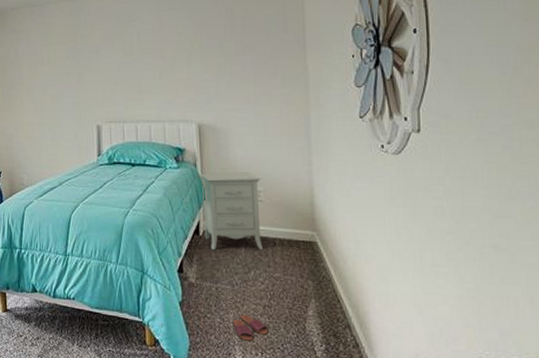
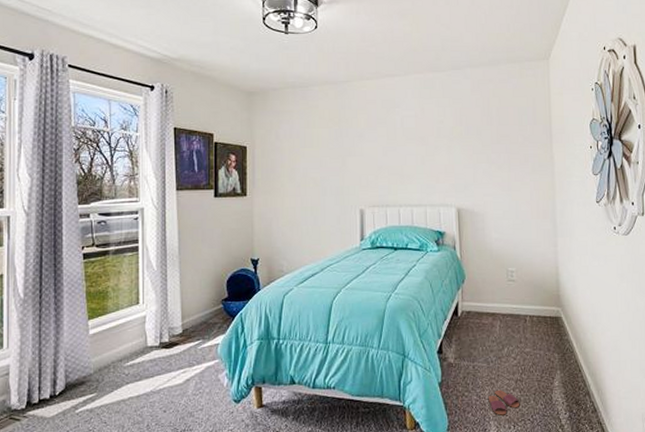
nightstand: present [199,172,263,250] -> none [458,254,515,329]

